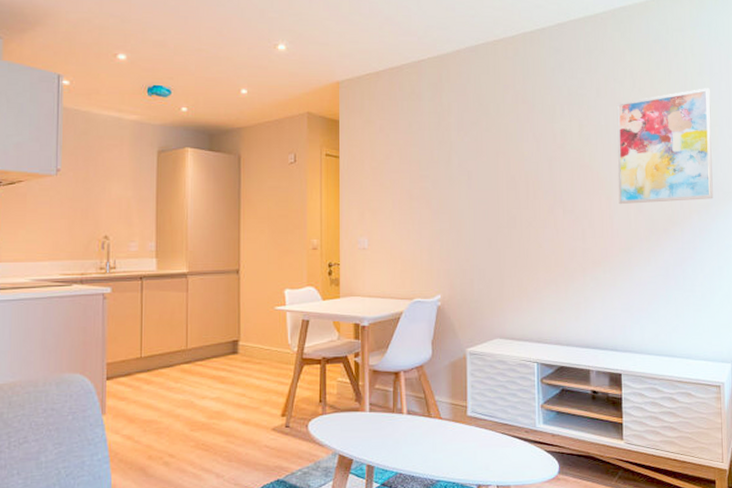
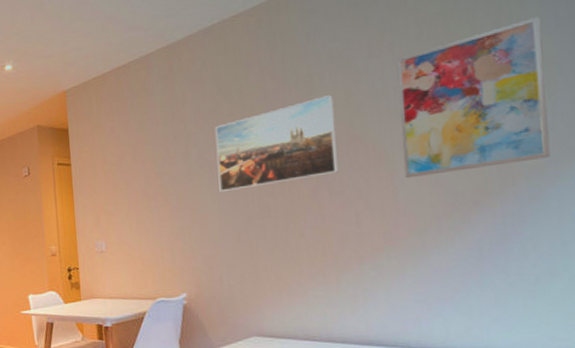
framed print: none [474,125,572,201] -> present [214,95,339,193]

